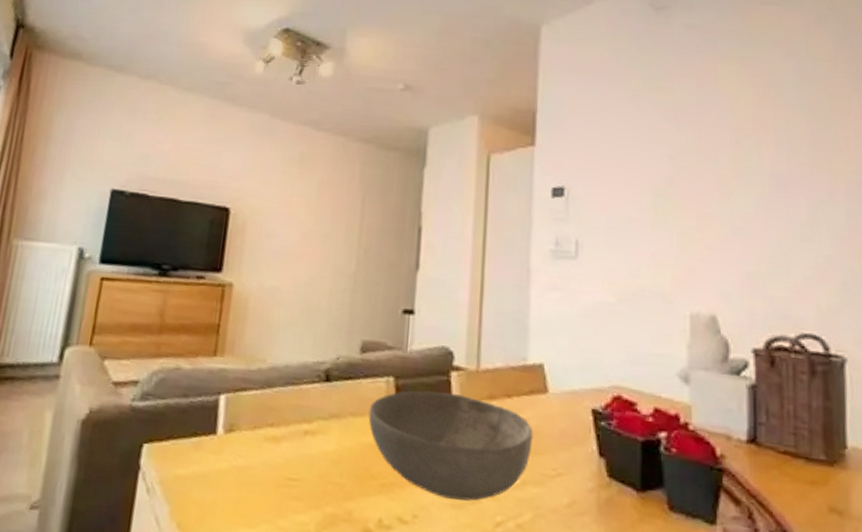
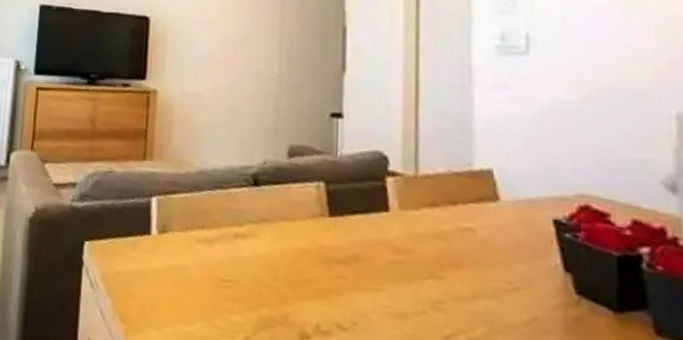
bowl: present [368,390,533,501] -> none [300,196,483,312]

